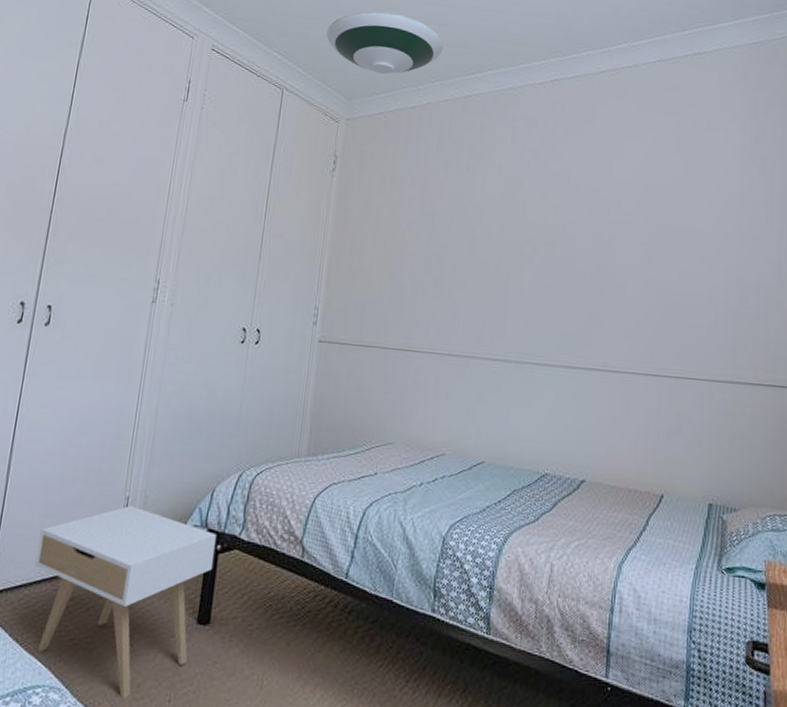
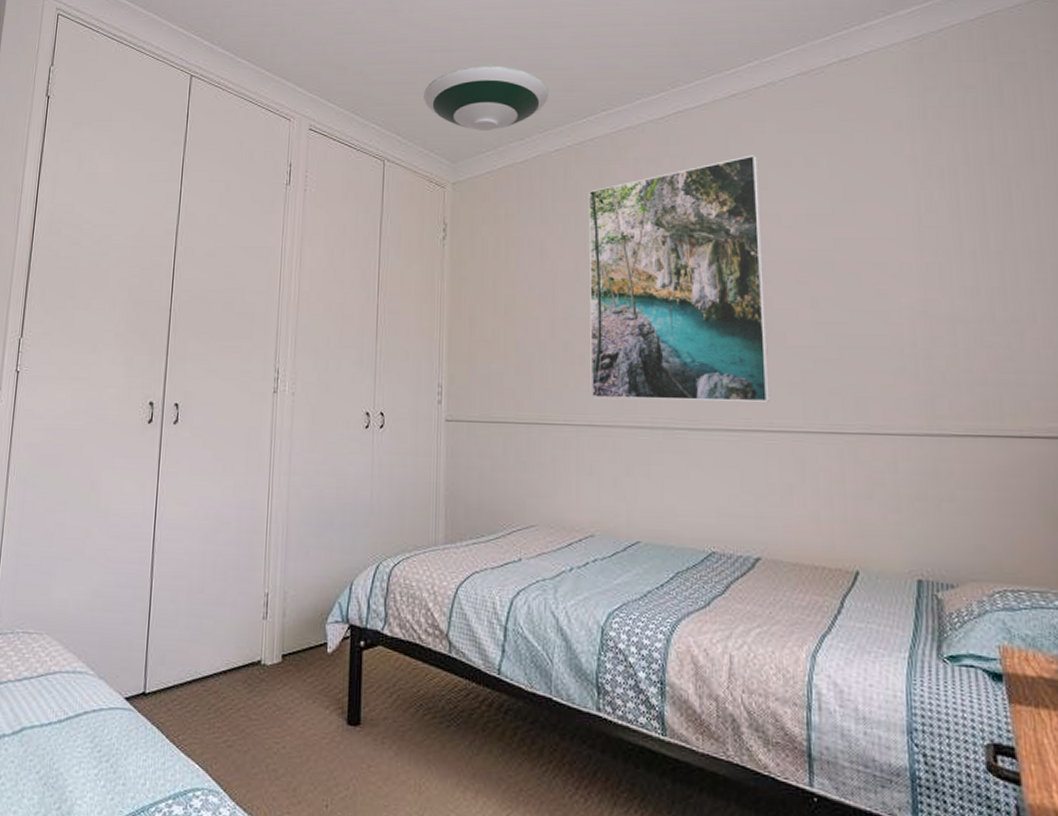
nightstand: present [35,505,216,698] -> none [185,602,358,802]
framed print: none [454,126,618,345] -> present [588,155,770,402]

